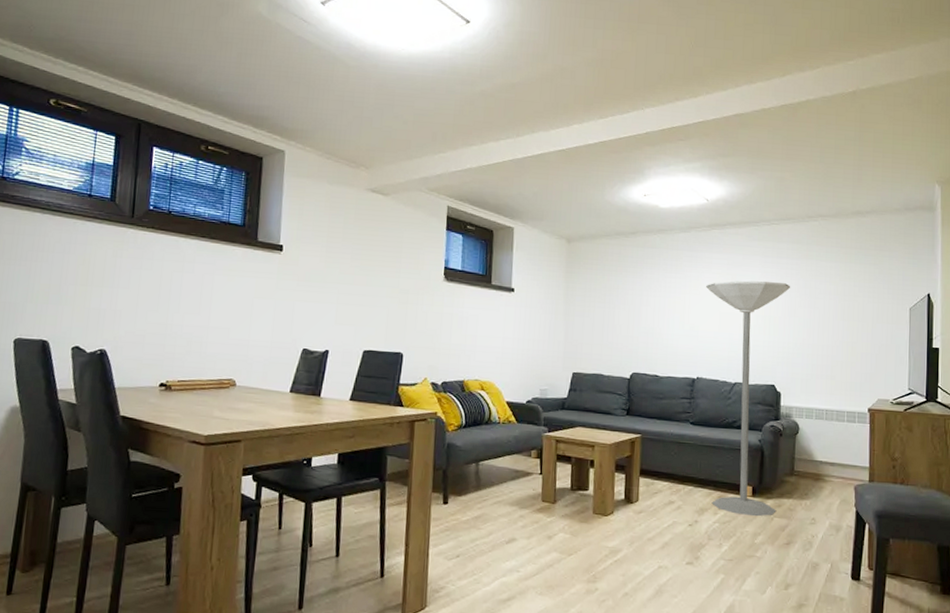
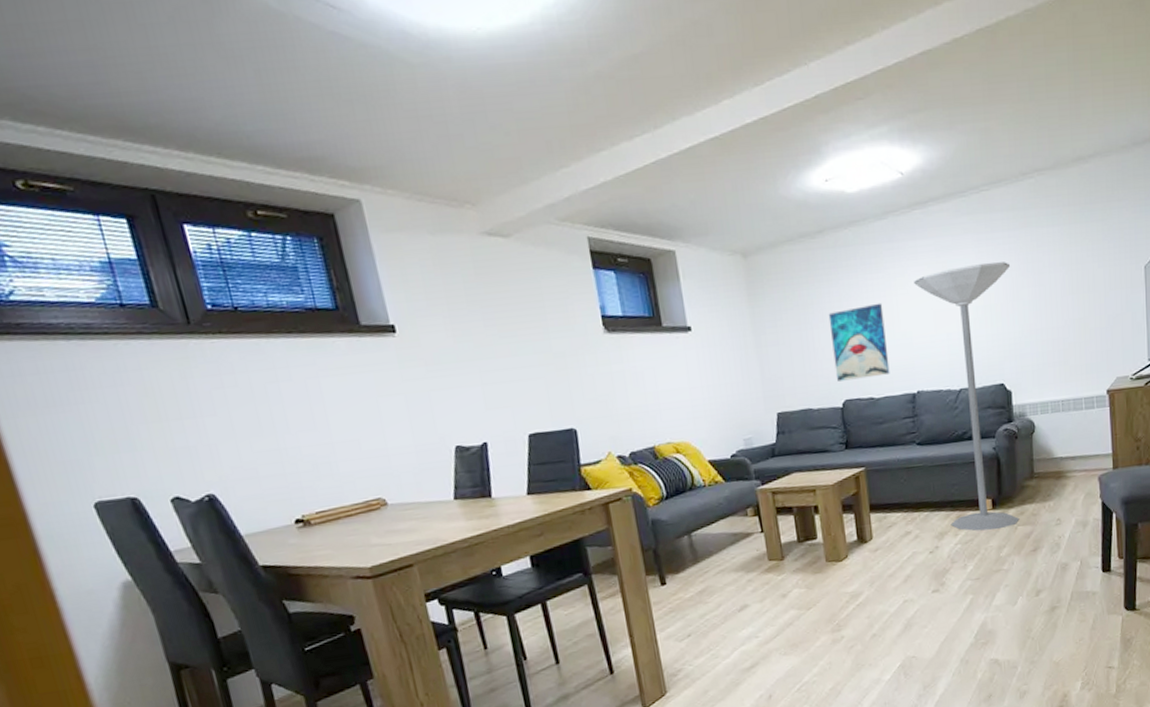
wall art: none [628,297,677,359] -> present [828,302,890,381]

